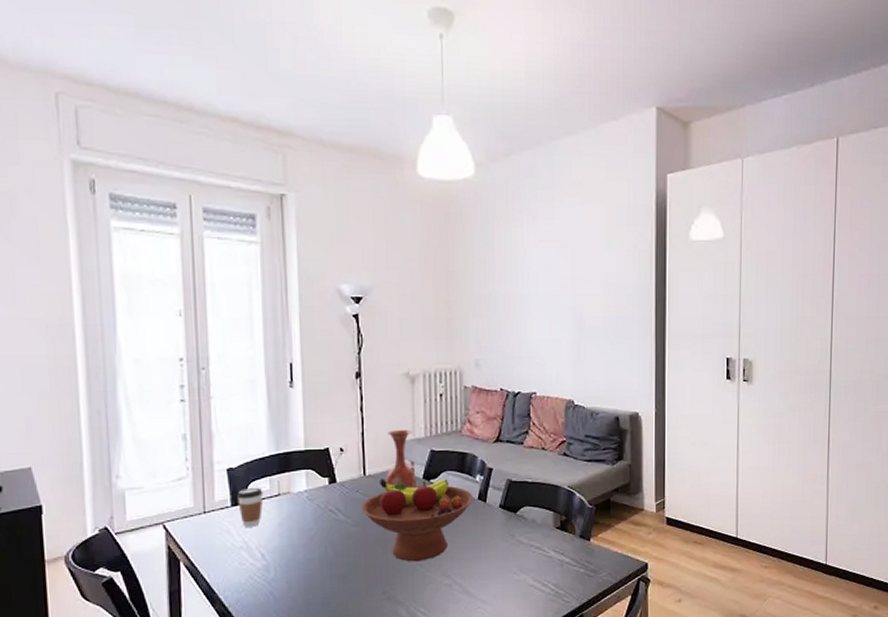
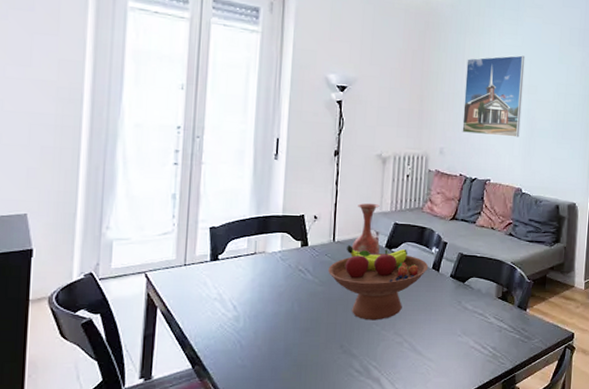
coffee cup: present [237,487,263,527] -> none [216,245,241,281]
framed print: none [498,243,566,341] -> present [462,55,525,138]

